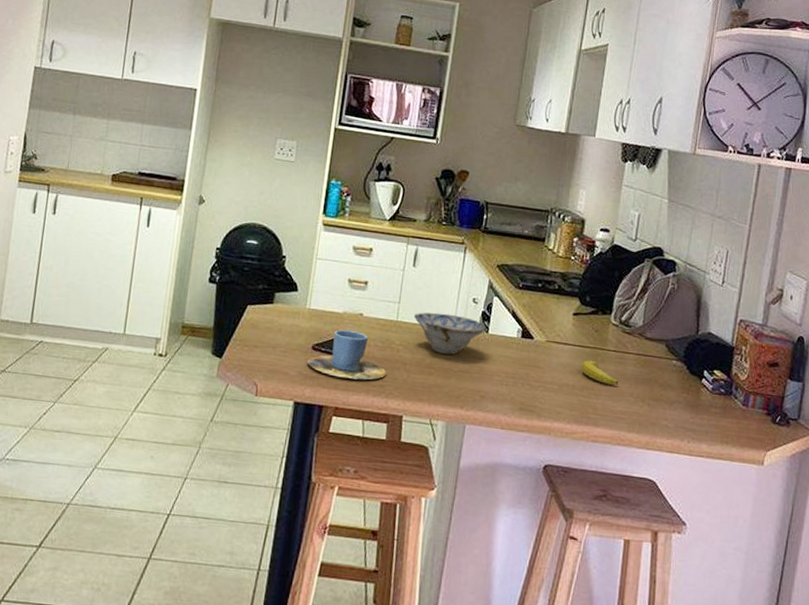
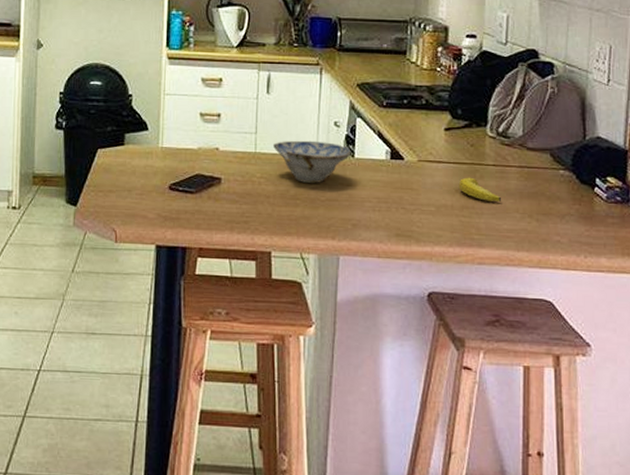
cup: present [307,330,387,380] -> none [165,167,250,217]

